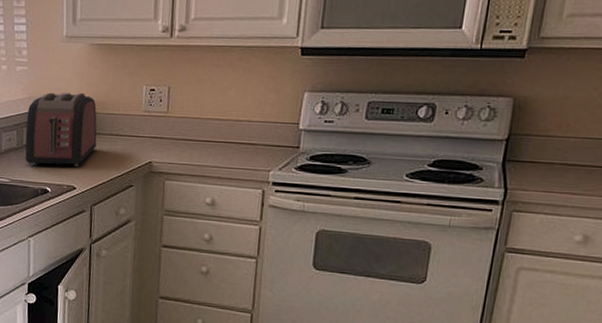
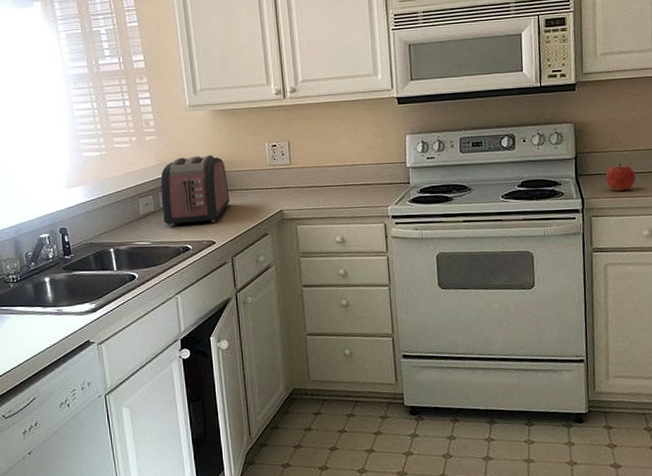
apple: none [540,153,581,185] -> present [606,164,636,191]

